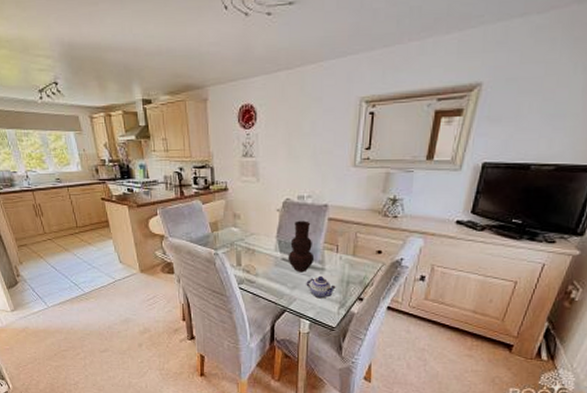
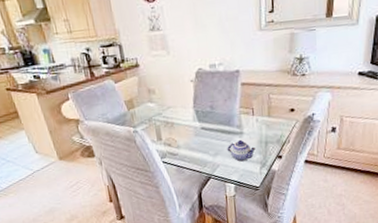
vase: present [288,221,315,273] -> none [206,88,233,139]

